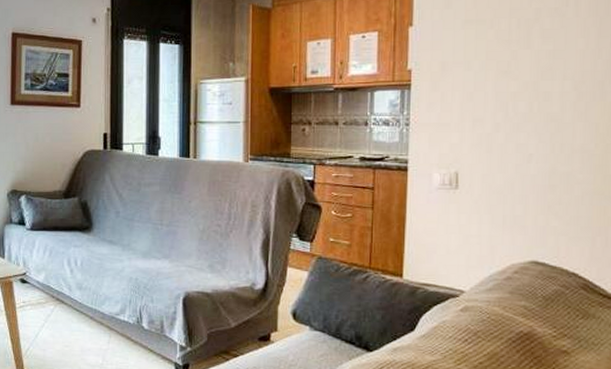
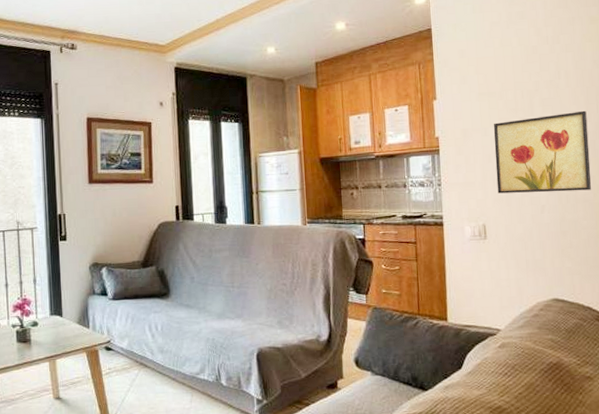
wall art: none [476,45,597,139] -> present [493,110,592,194]

